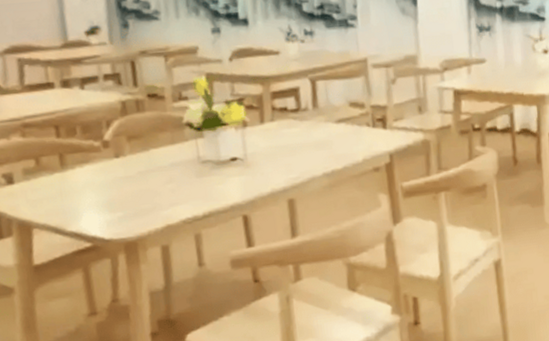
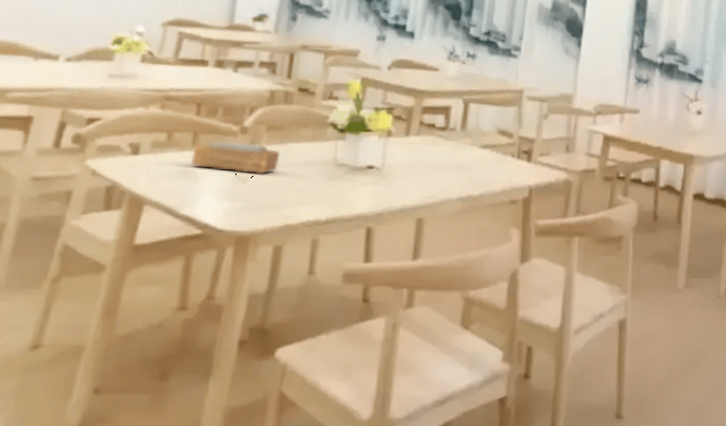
napkin holder: none [62,155,147,187] -> present [190,140,280,175]

